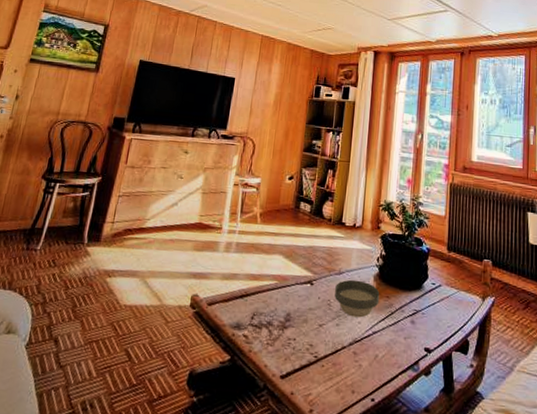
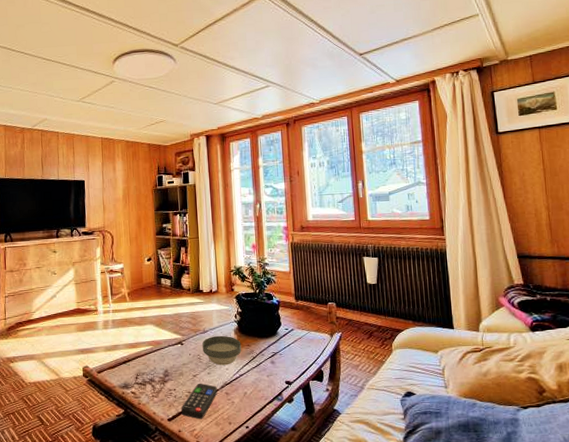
remote control: none [297,336,345,382] -> present [181,384,218,419]

